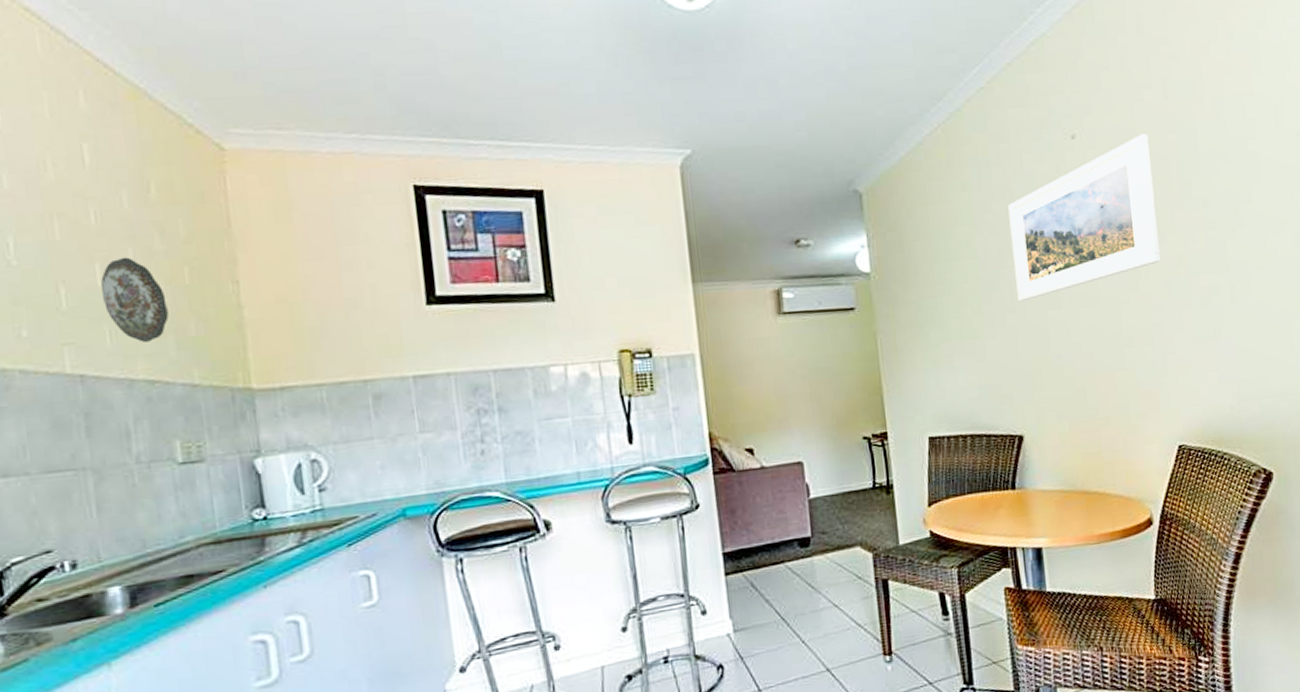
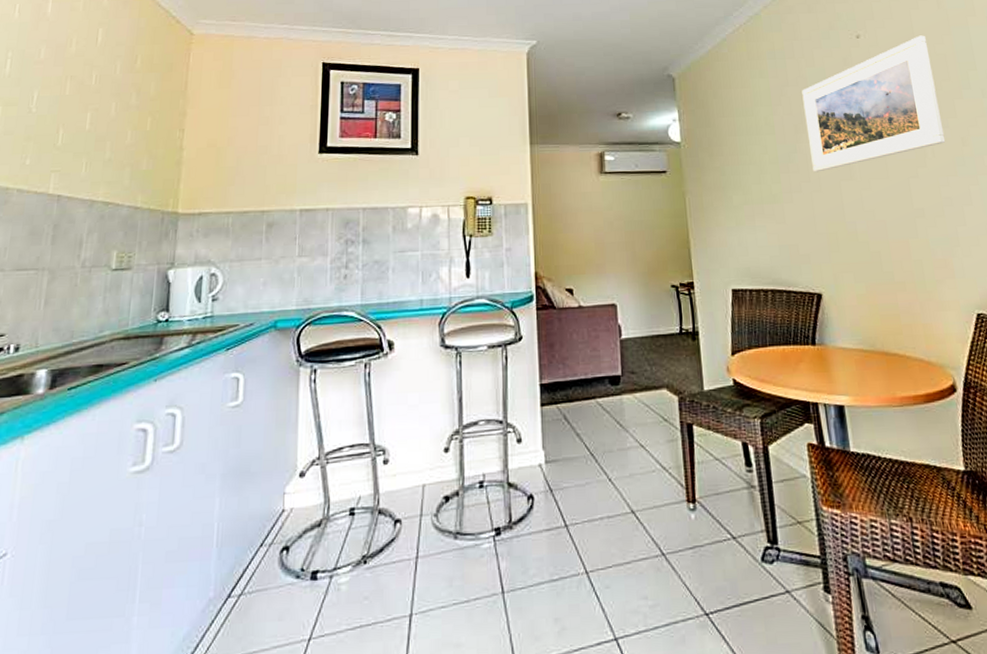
decorative plate: present [101,257,169,342] -> none [87,109,131,172]

